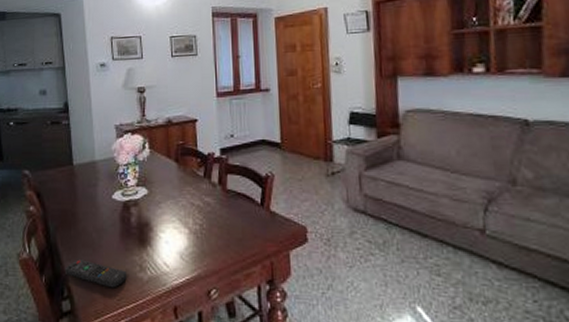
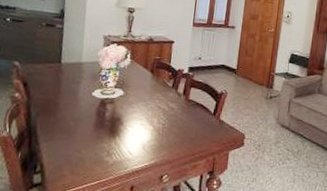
remote control: present [66,259,127,288] -> none [40,142,96,168]

